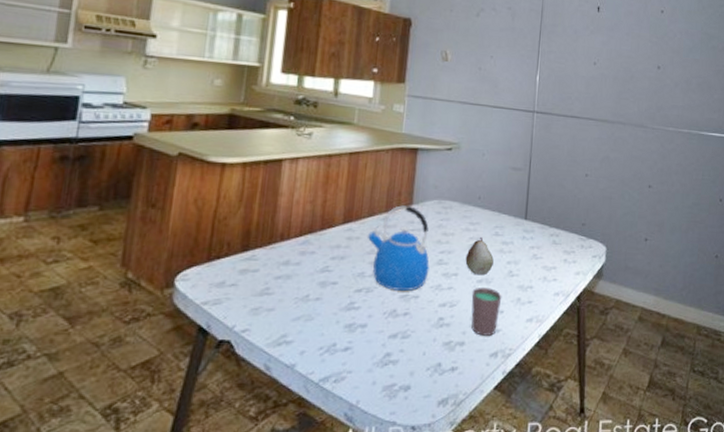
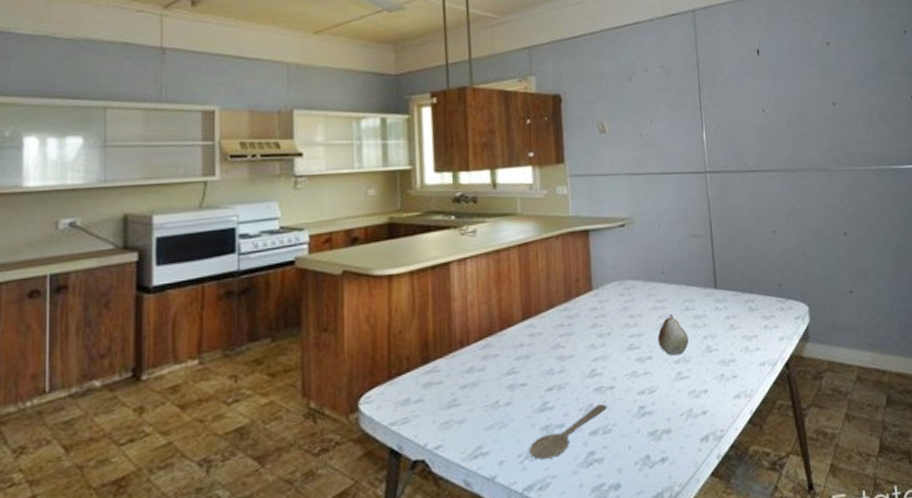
wooden spoon: none [330,310,409,354] -> present [529,403,607,460]
kettle: present [367,205,430,291] -> none [549,291,621,384]
cup: present [471,287,502,336] -> none [670,367,704,420]

